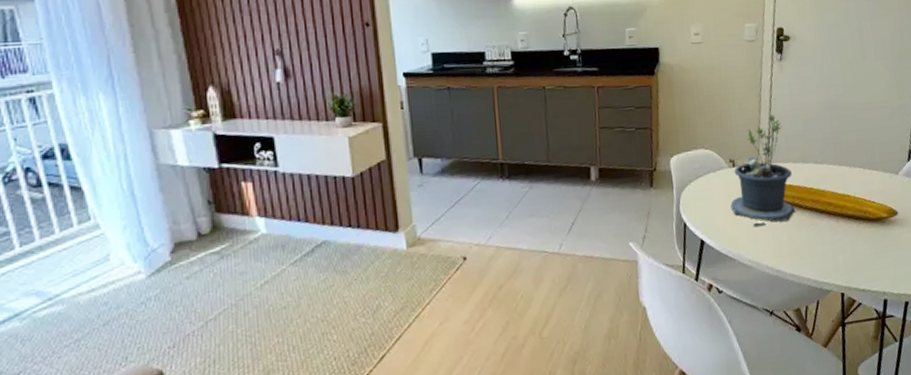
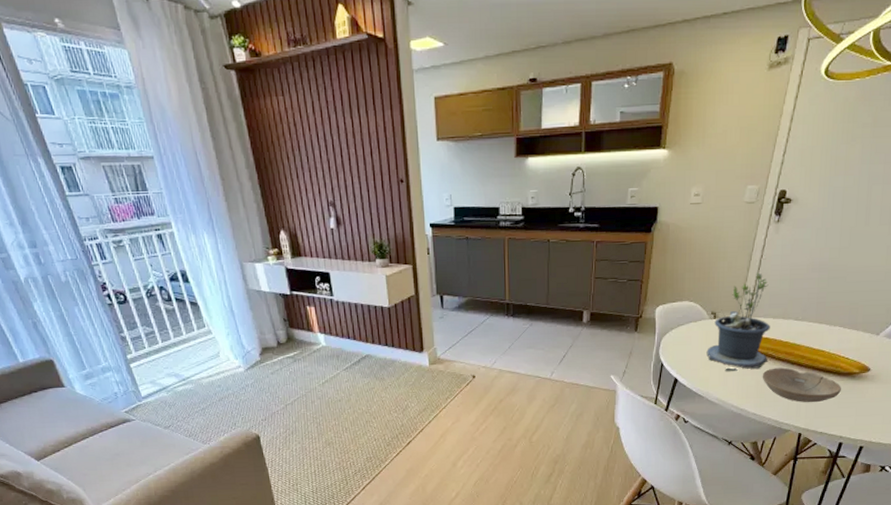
bowl: none [792,217,874,257] -> present [762,367,841,403]

